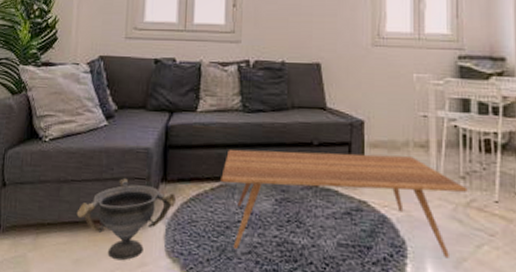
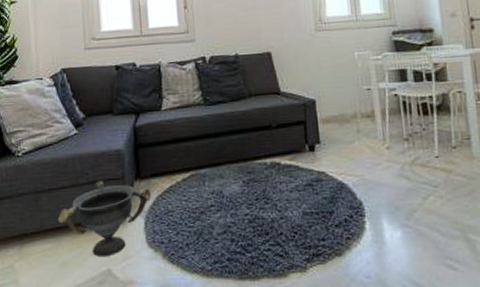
coffee table: present [221,149,468,259] -> none [191,127,412,230]

